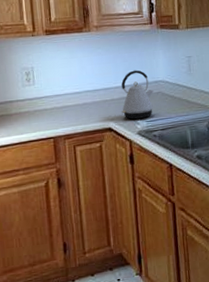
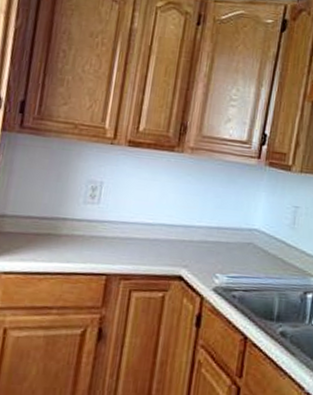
kettle: present [121,70,154,120] -> none [198,210,244,272]

